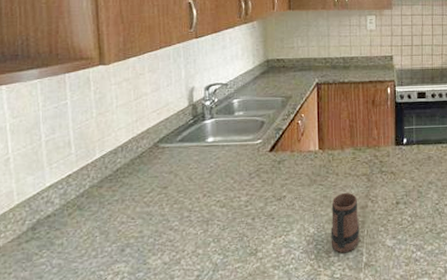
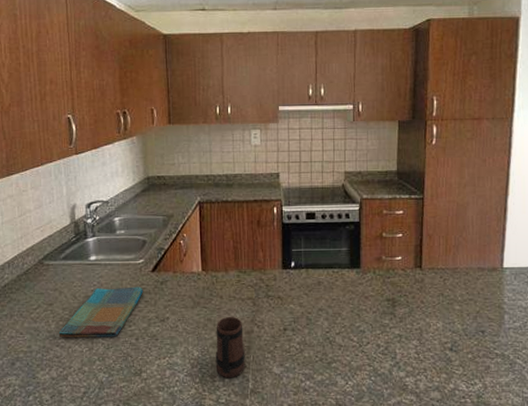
dish towel: none [172,166,260,221] -> present [58,286,143,338]

